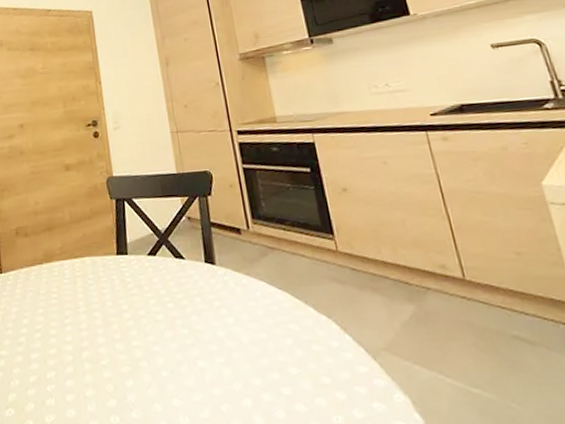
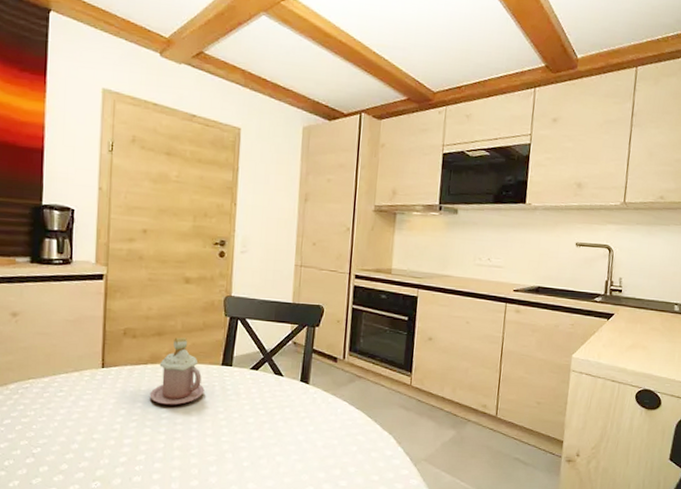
mug: none [49,228,104,308] -> present [149,337,205,405]

